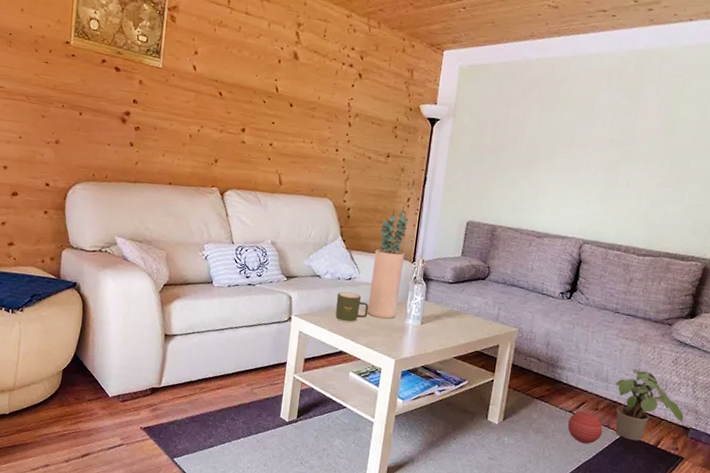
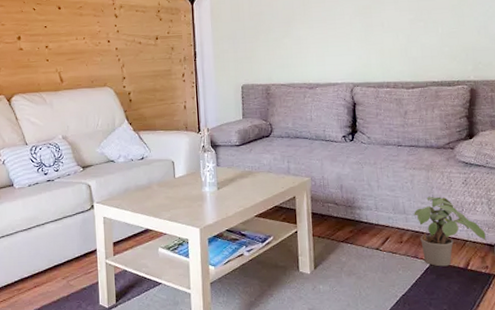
mug: present [335,291,369,323] -> none [133,171,166,200]
vase: present [367,204,409,319] -> none [161,80,193,192]
toy ball: present [568,410,603,444] -> none [377,245,412,278]

